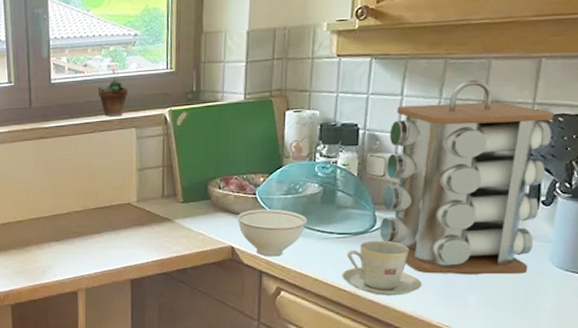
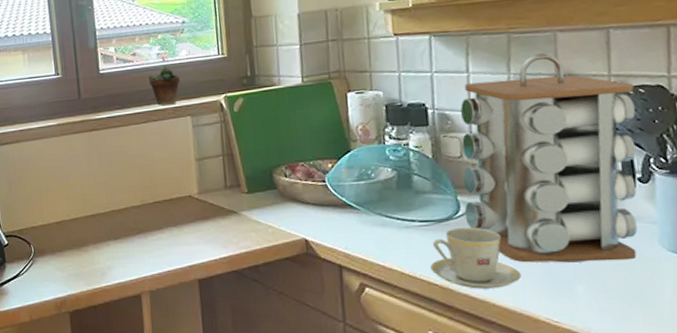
bowl: present [237,209,308,257] -> none [307,196,385,250]

